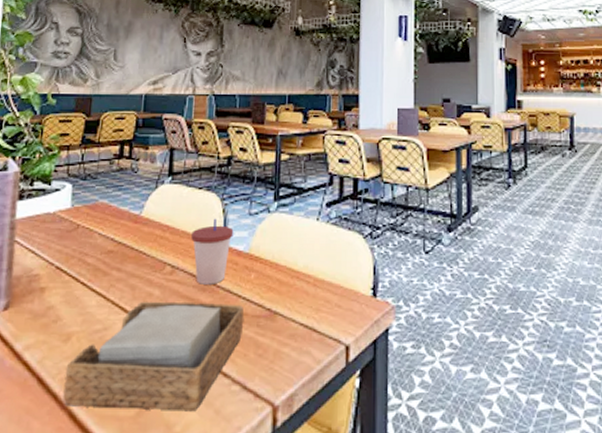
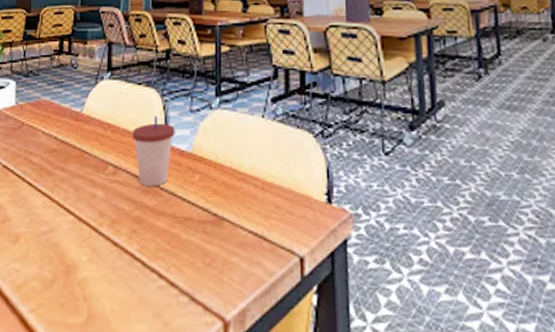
napkin holder: present [63,301,245,412] -> none [13,202,190,323]

